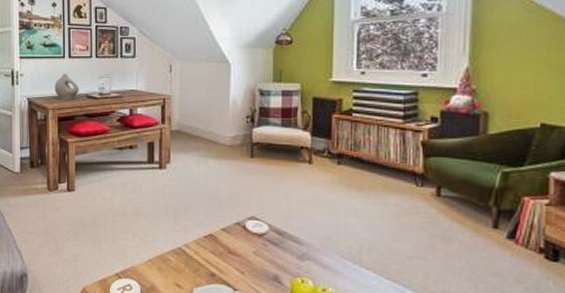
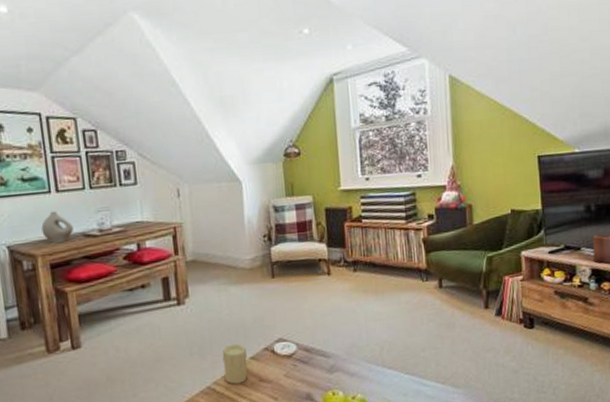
candle: none [195,213,218,251] -> present [222,344,248,384]

